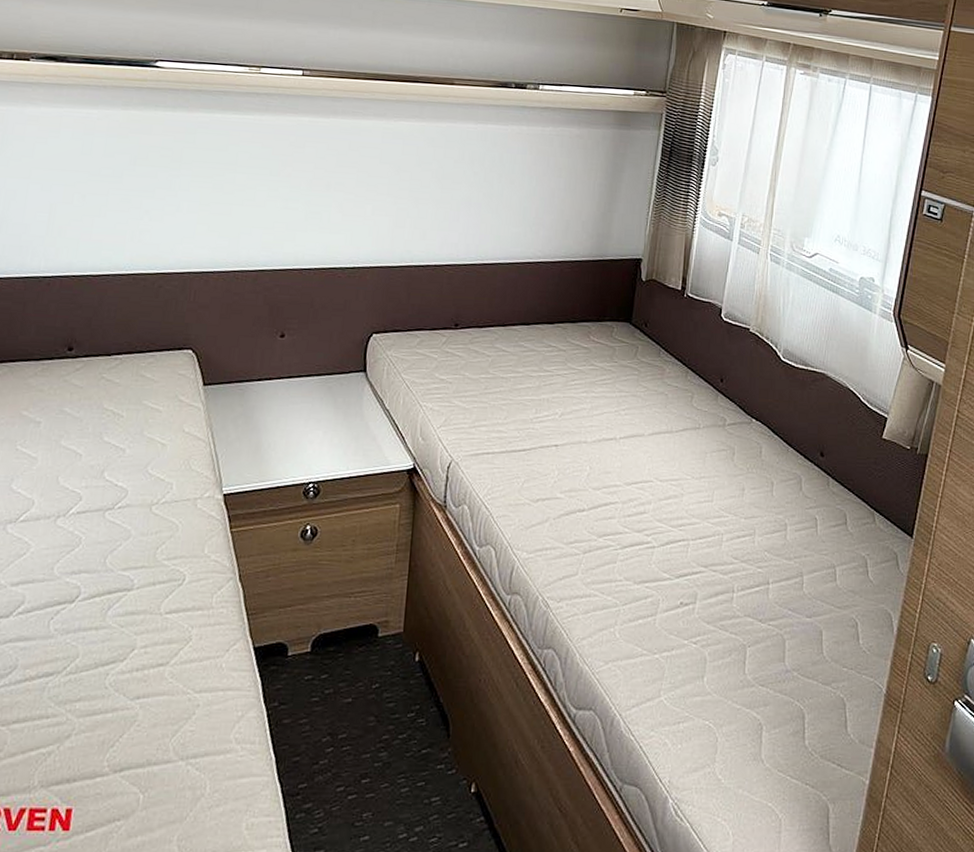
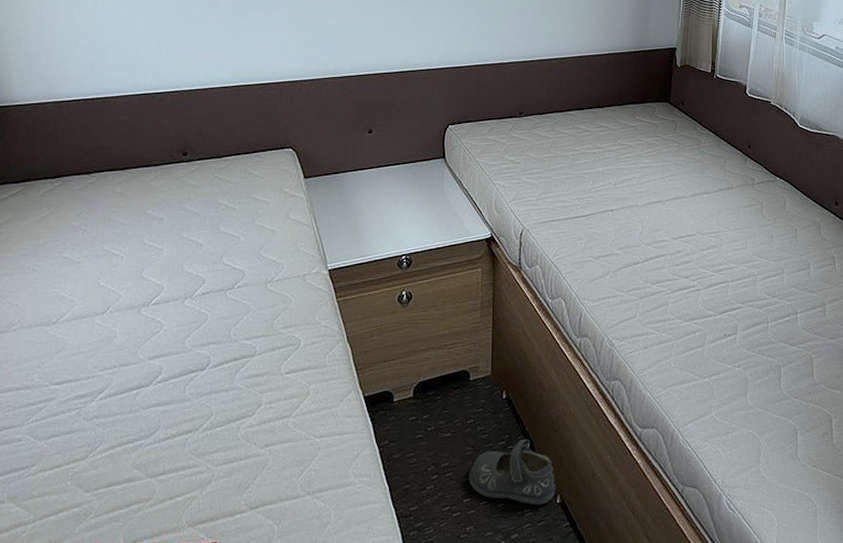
mary jane shoe: none [369,711,472,793] -> present [469,438,556,505]

